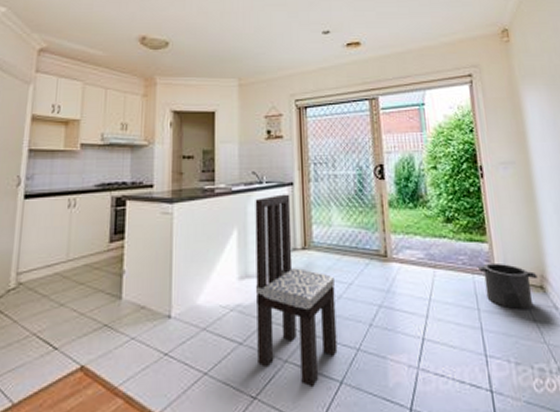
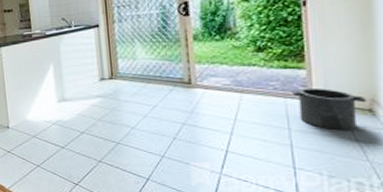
dining chair: present [255,194,338,388] -> none [66,34,144,181]

